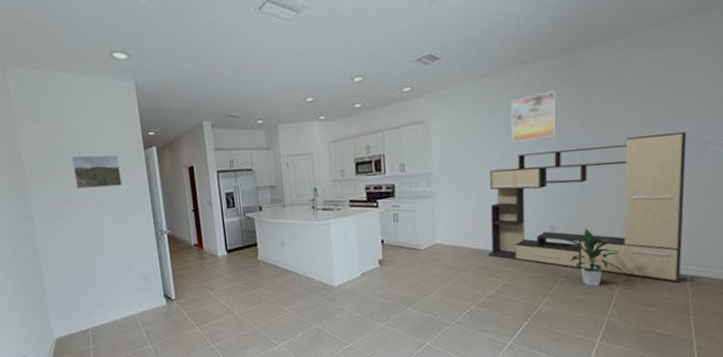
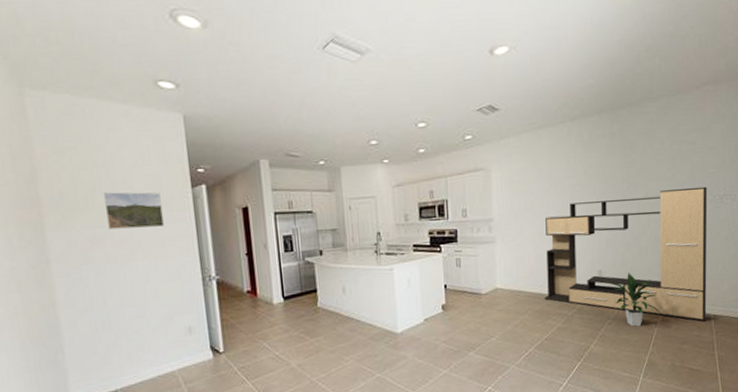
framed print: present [511,91,555,142] -> none [563,146,601,191]

